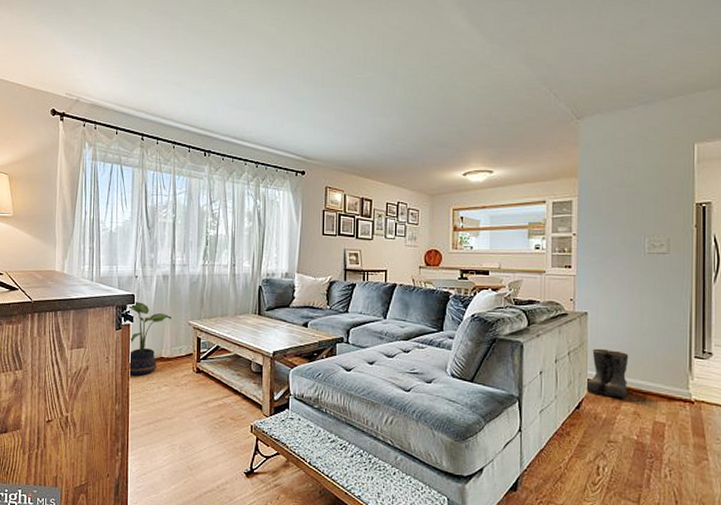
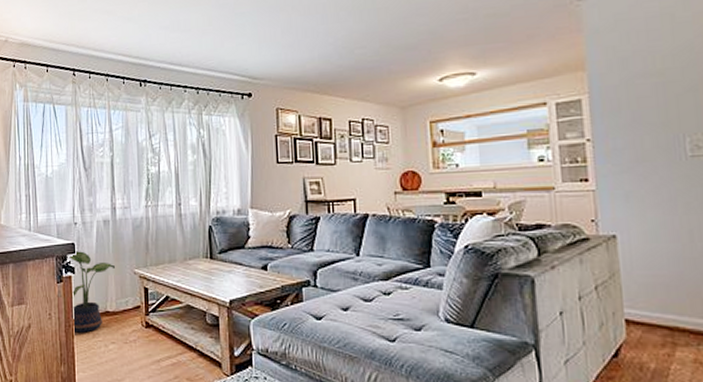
boots: present [586,348,629,398] -> none [623,280,684,342]

